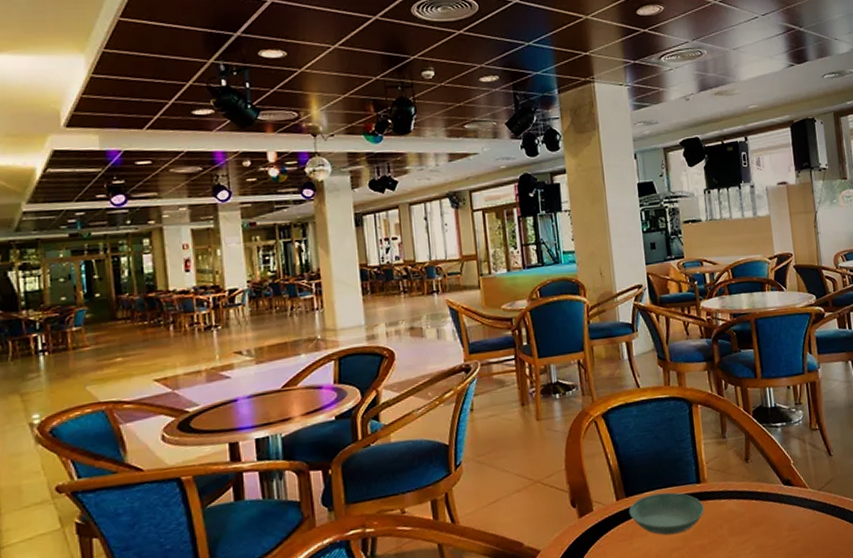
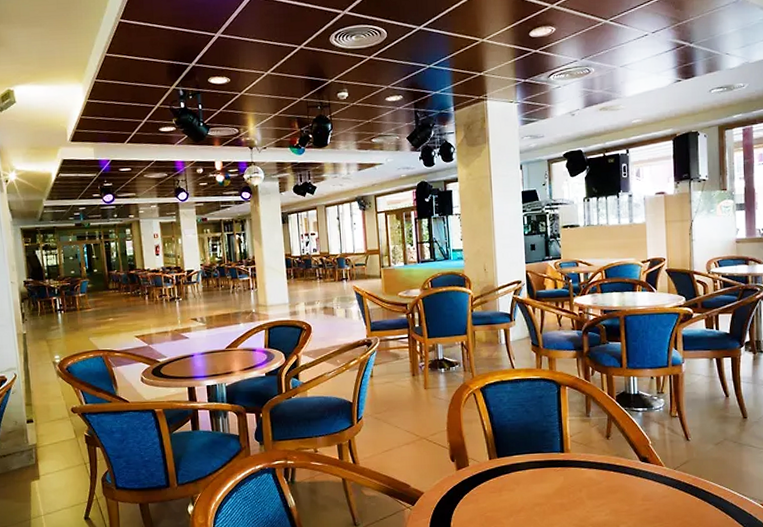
saucer: present [628,492,704,535] -> none [499,457,566,493]

